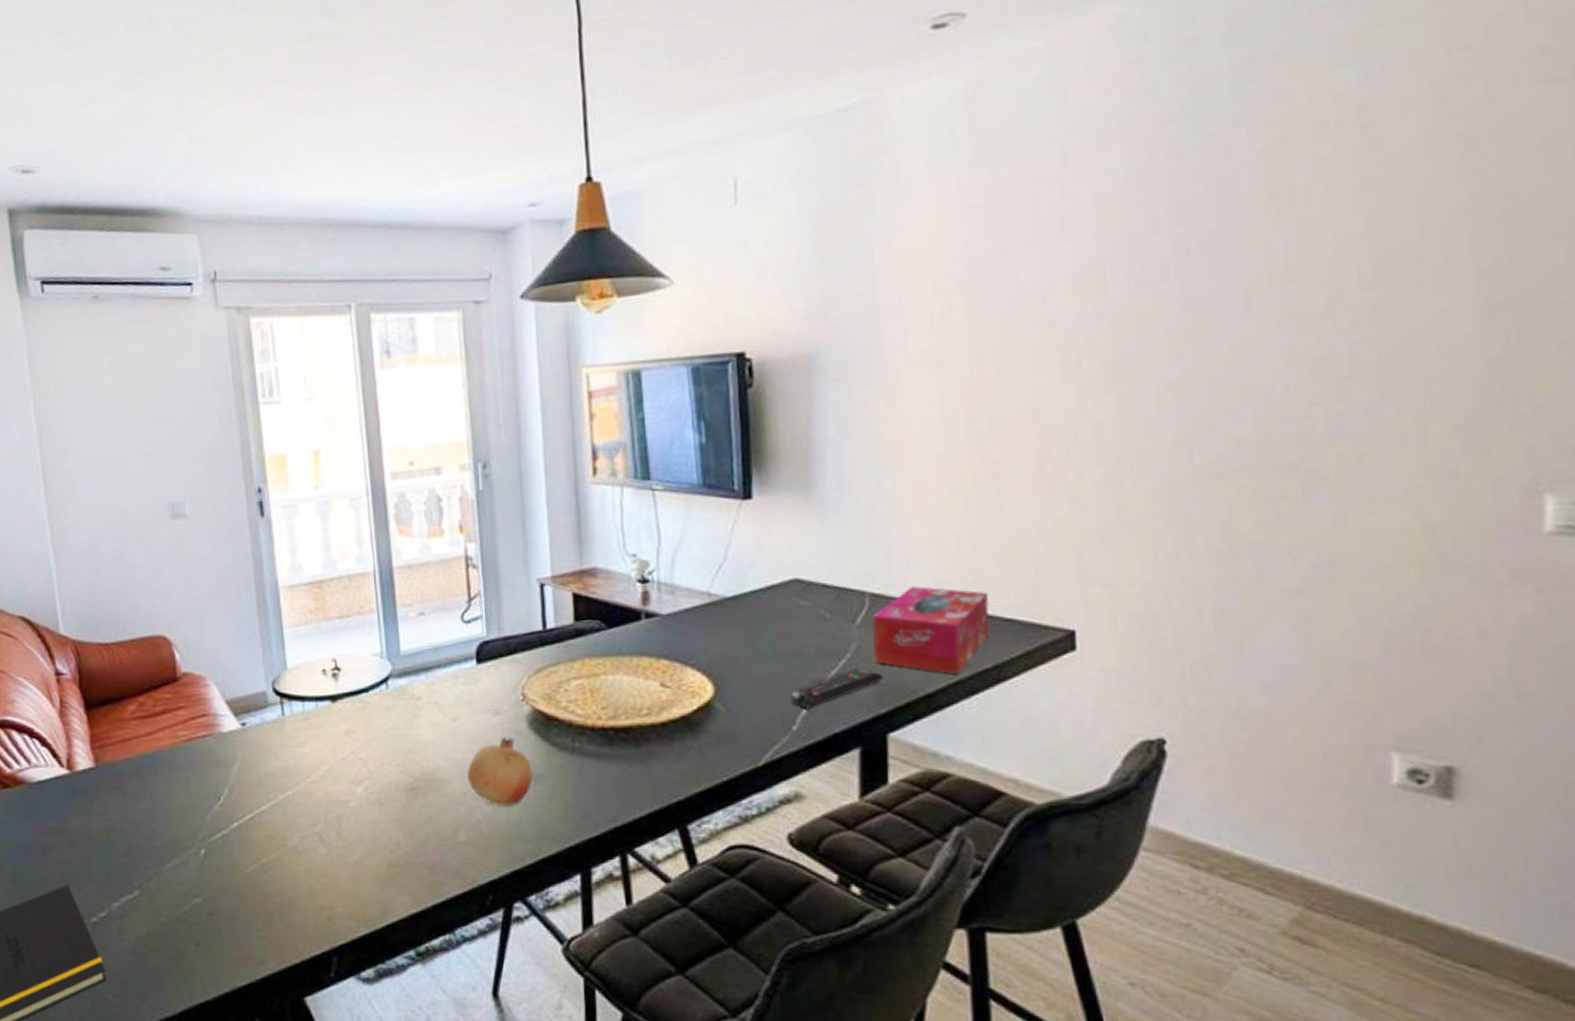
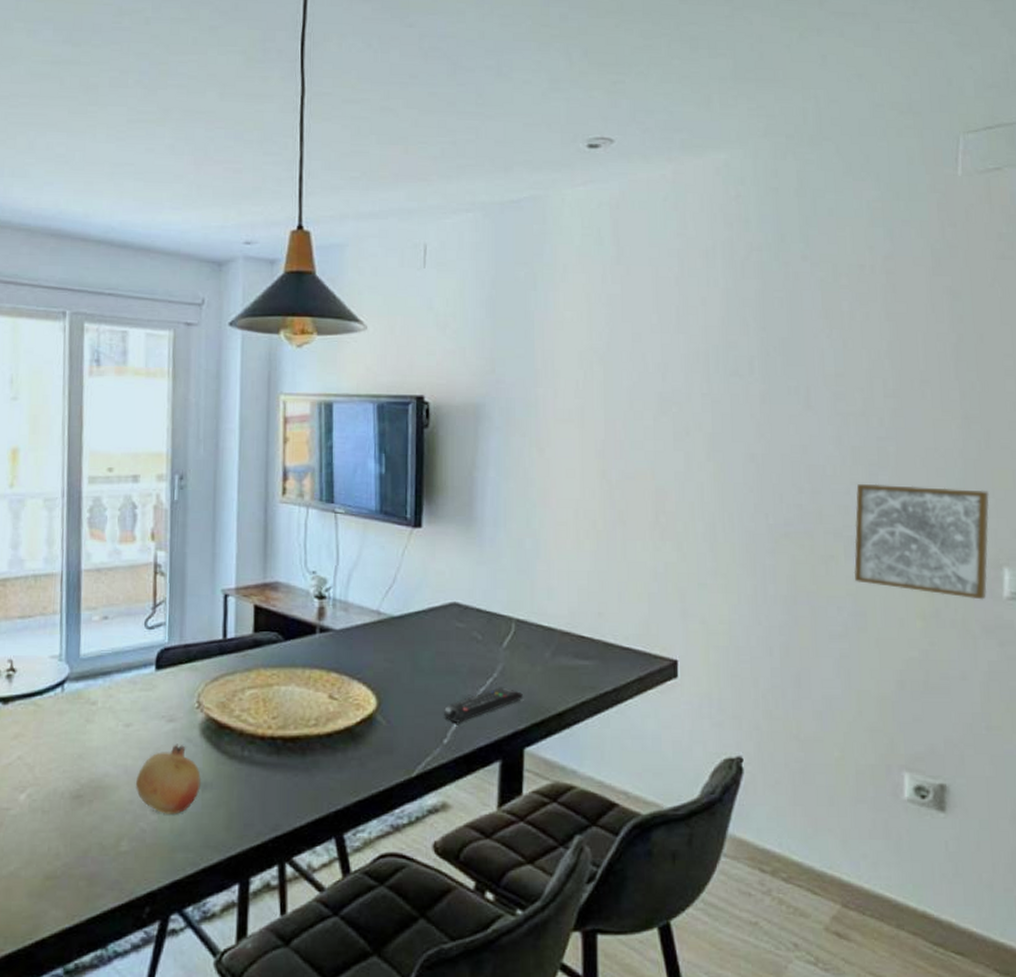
tissue box: present [872,586,989,675] -> none [516,615,611,696]
wall art: none [1316,396,1522,538] -> present [853,483,989,600]

